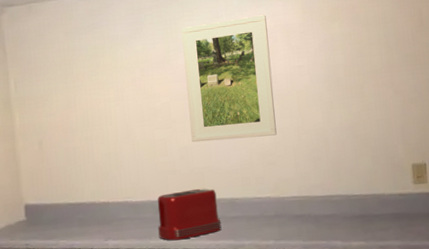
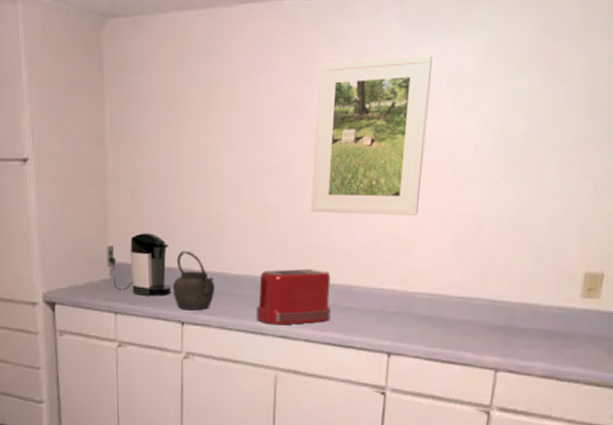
coffee maker: none [19,175,82,231] -> present [106,233,172,296]
kettle: none [83,186,120,239] -> present [173,250,215,311]

